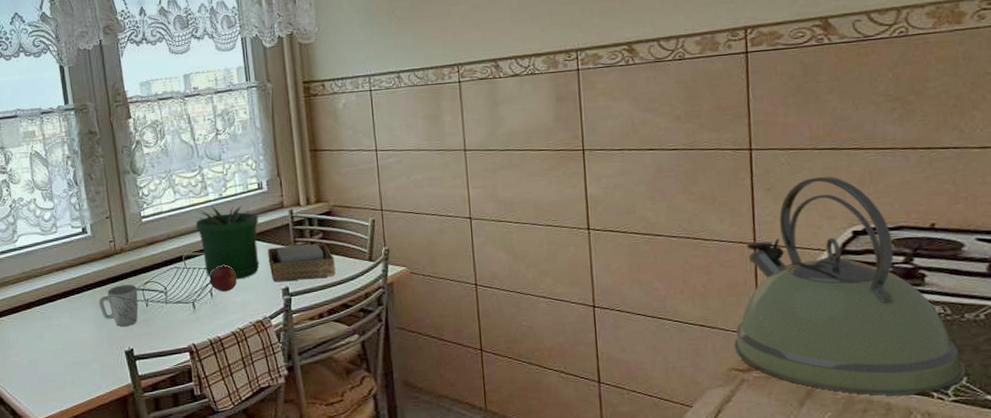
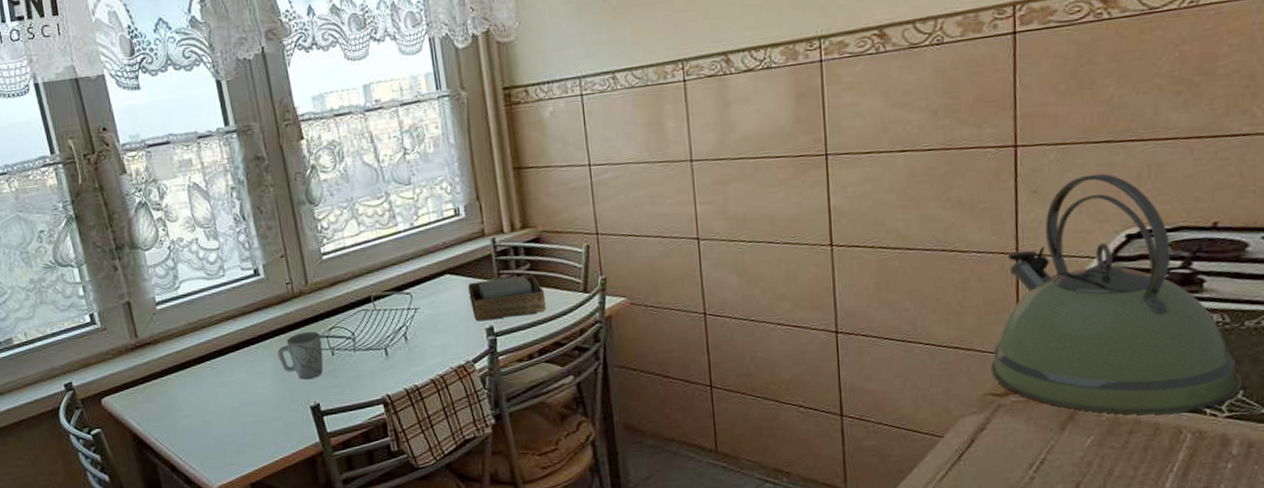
planter: present [190,205,275,280] -> none [378,235,475,321]
apple: present [209,265,237,292] -> none [402,305,434,335]

